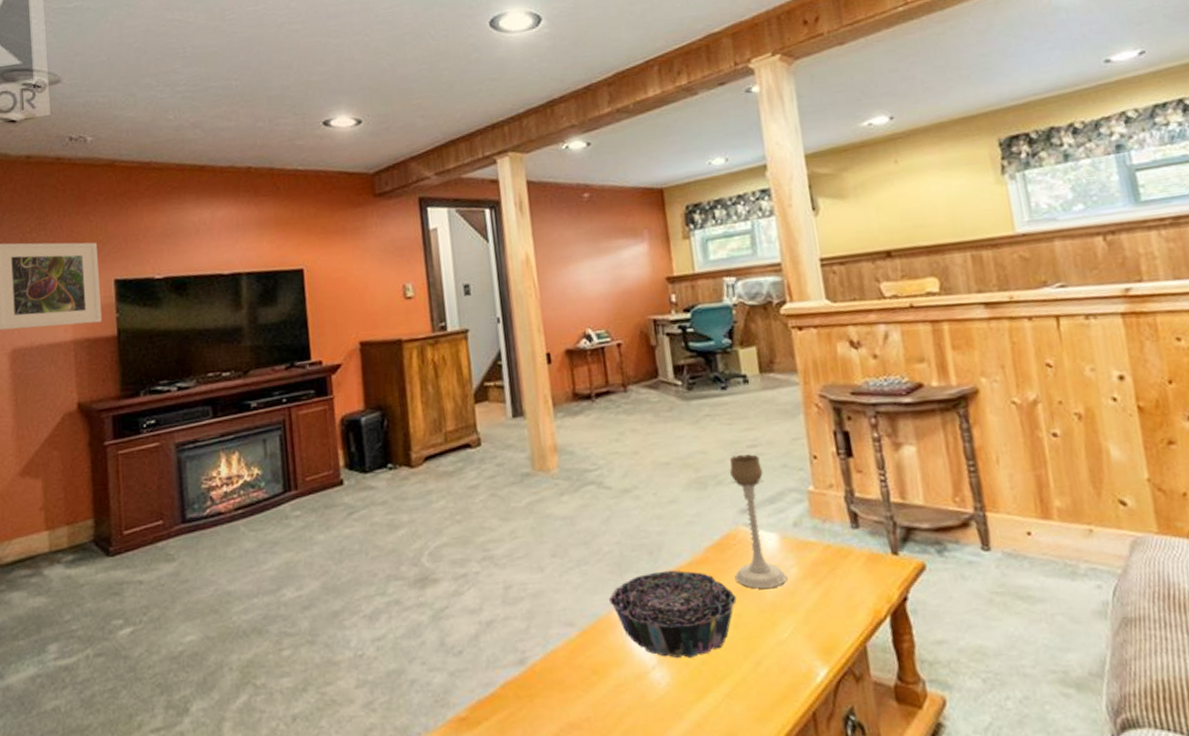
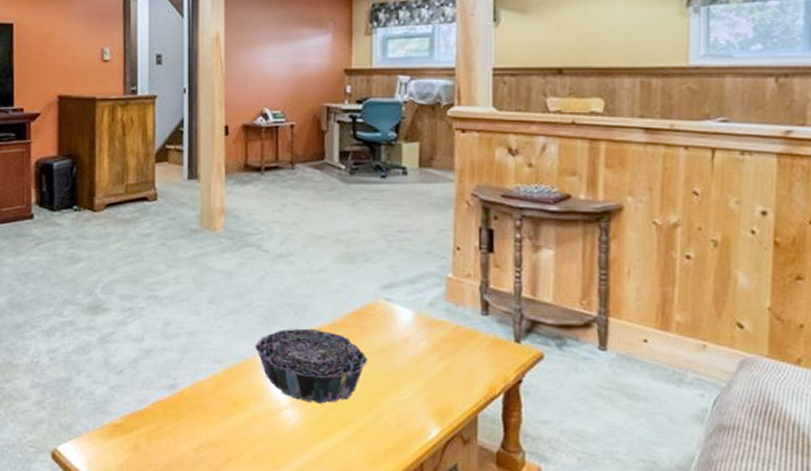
candle holder: present [729,454,787,589] -> none [369,238,416,356]

